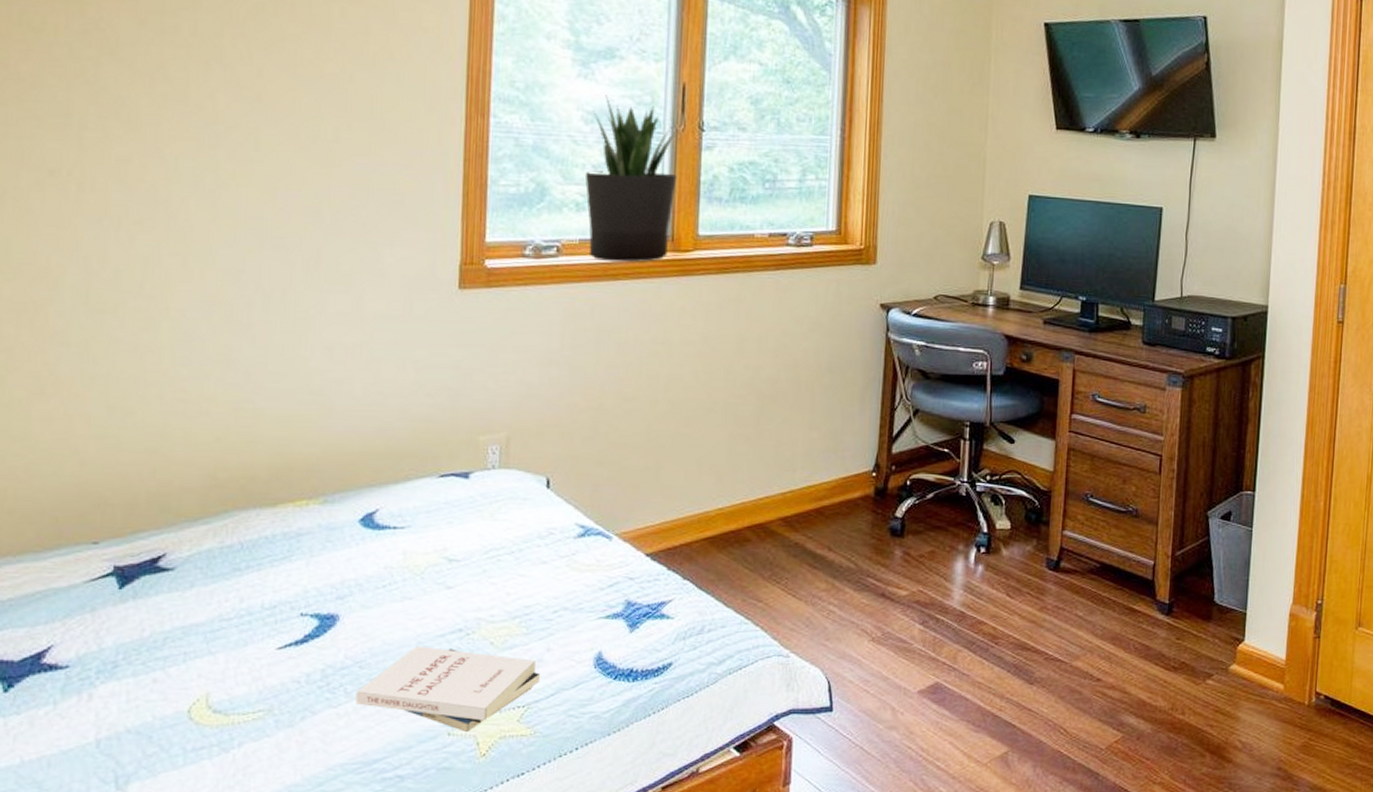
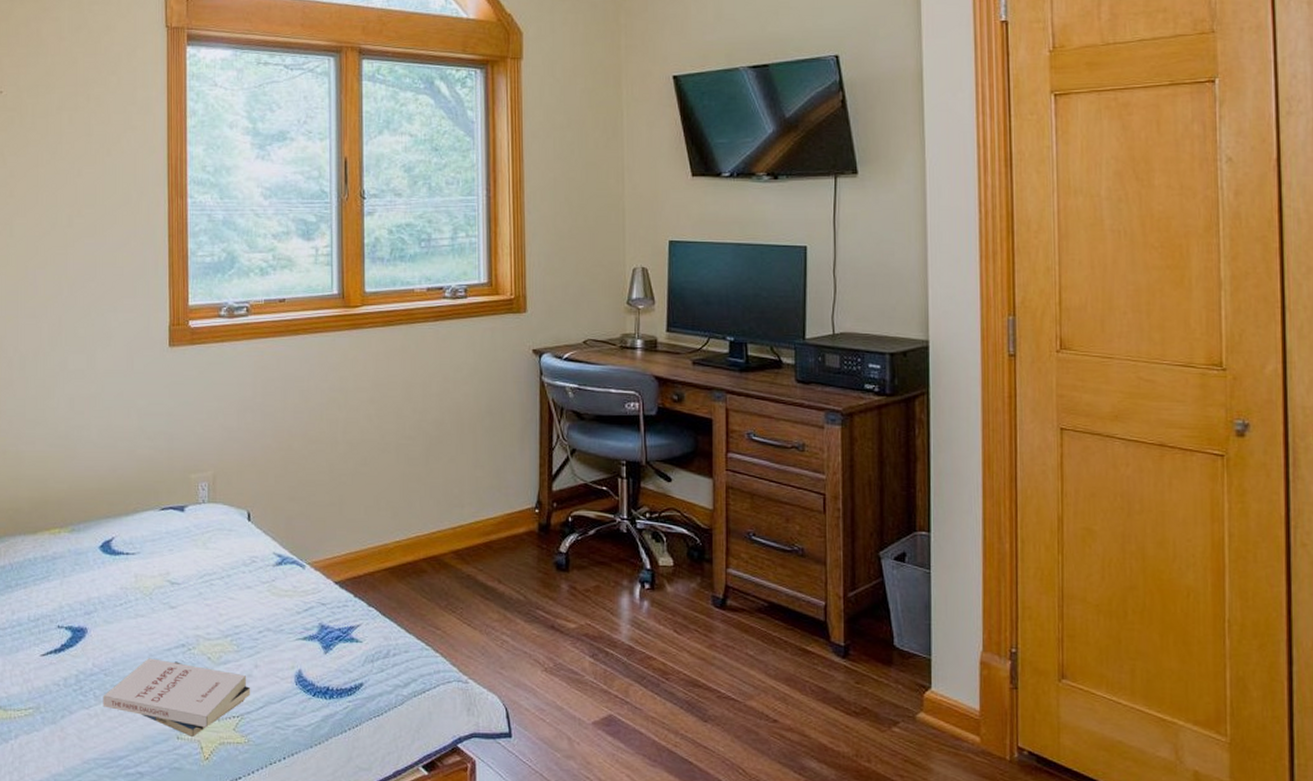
planter: present [584,95,677,263] -> none [266,172,344,319]

